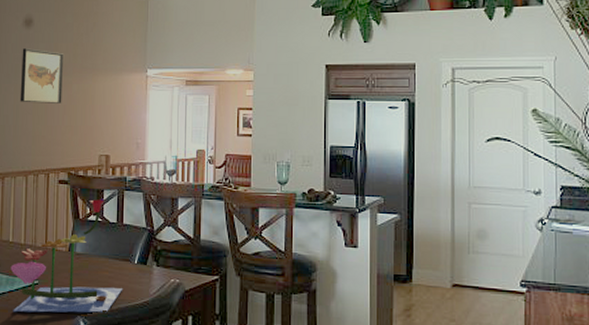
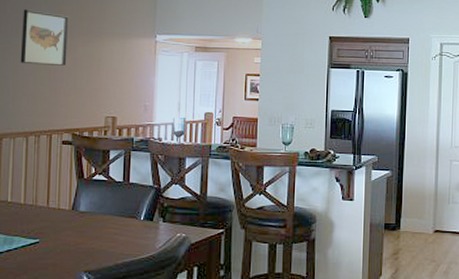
flower: present [10,198,123,313] -> none [9,158,129,271]

